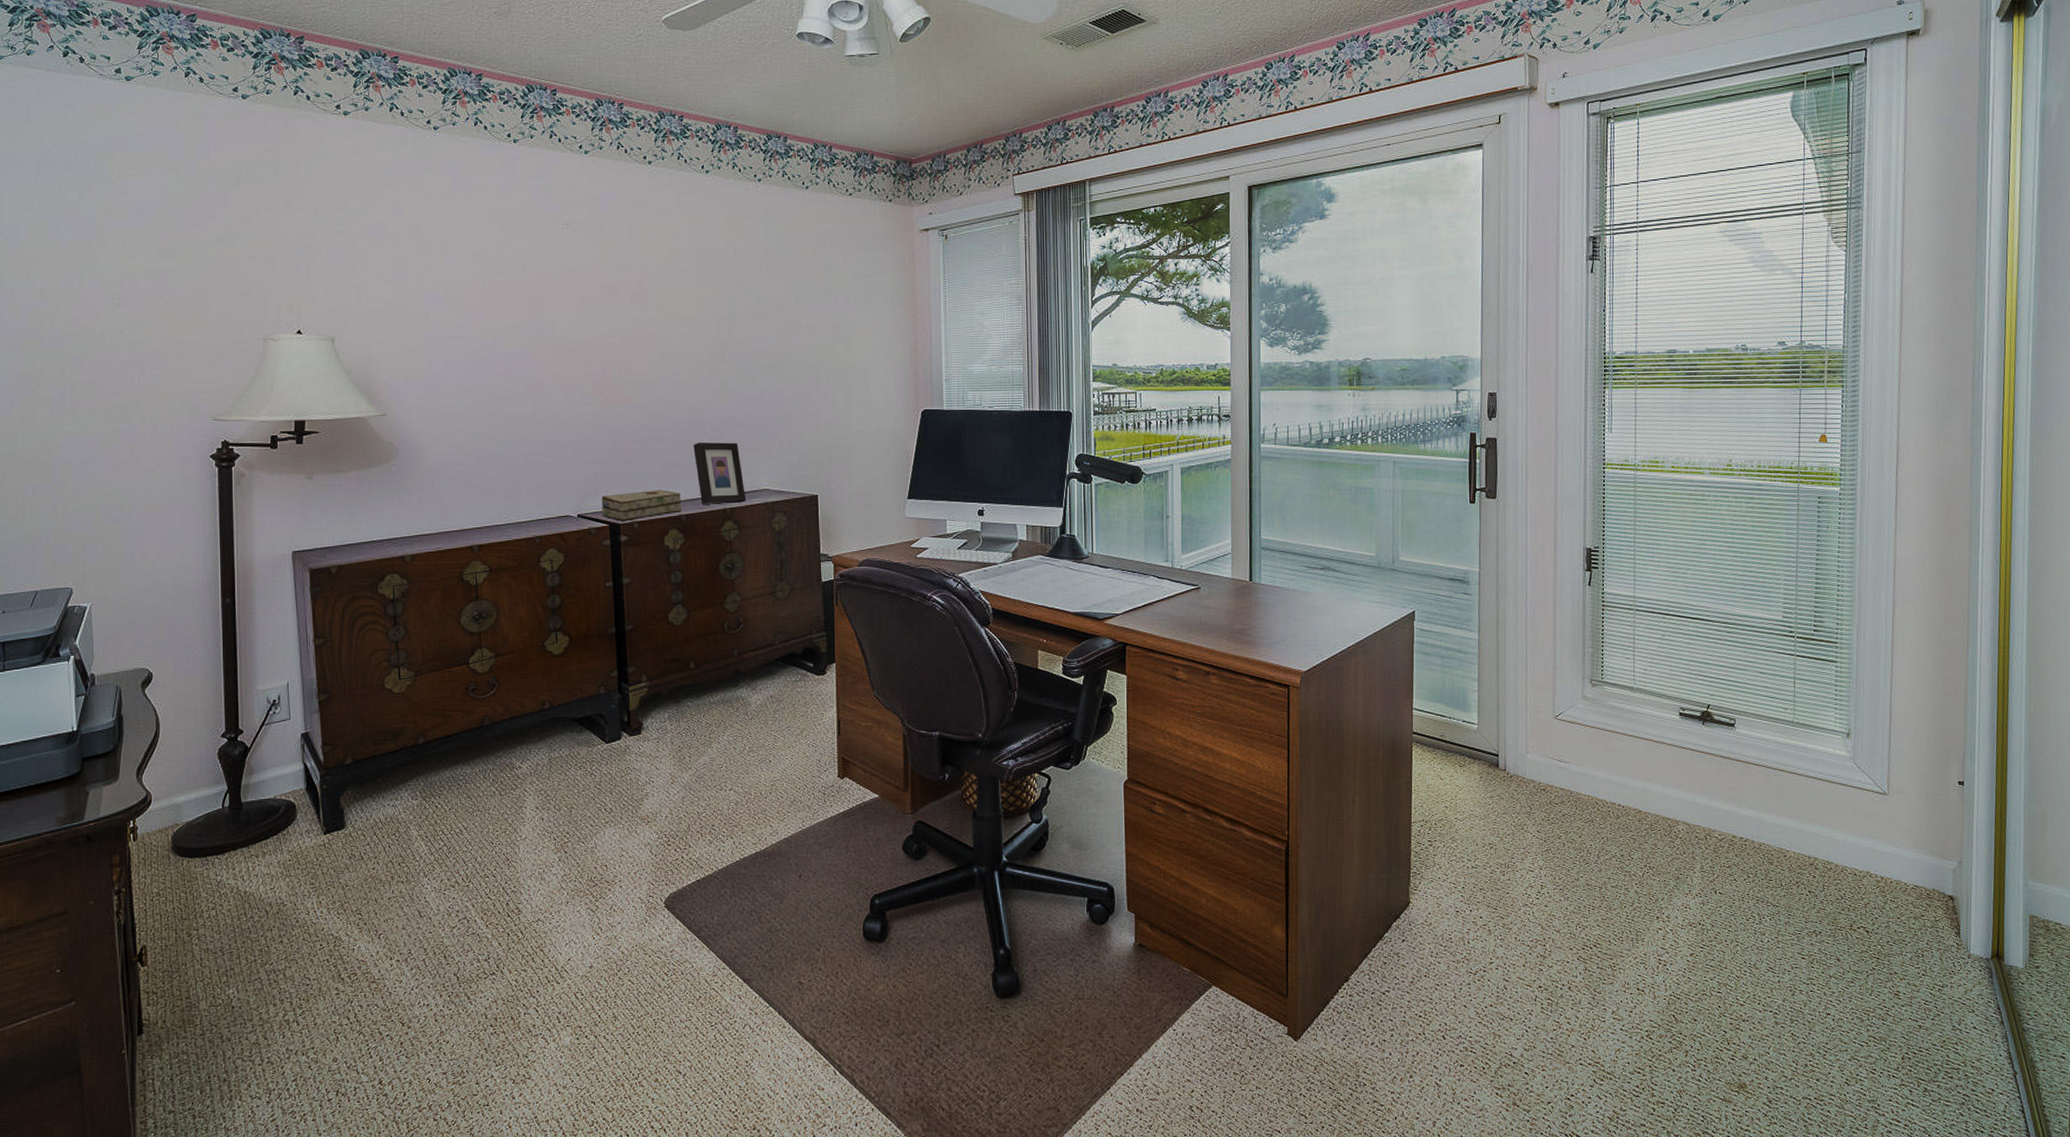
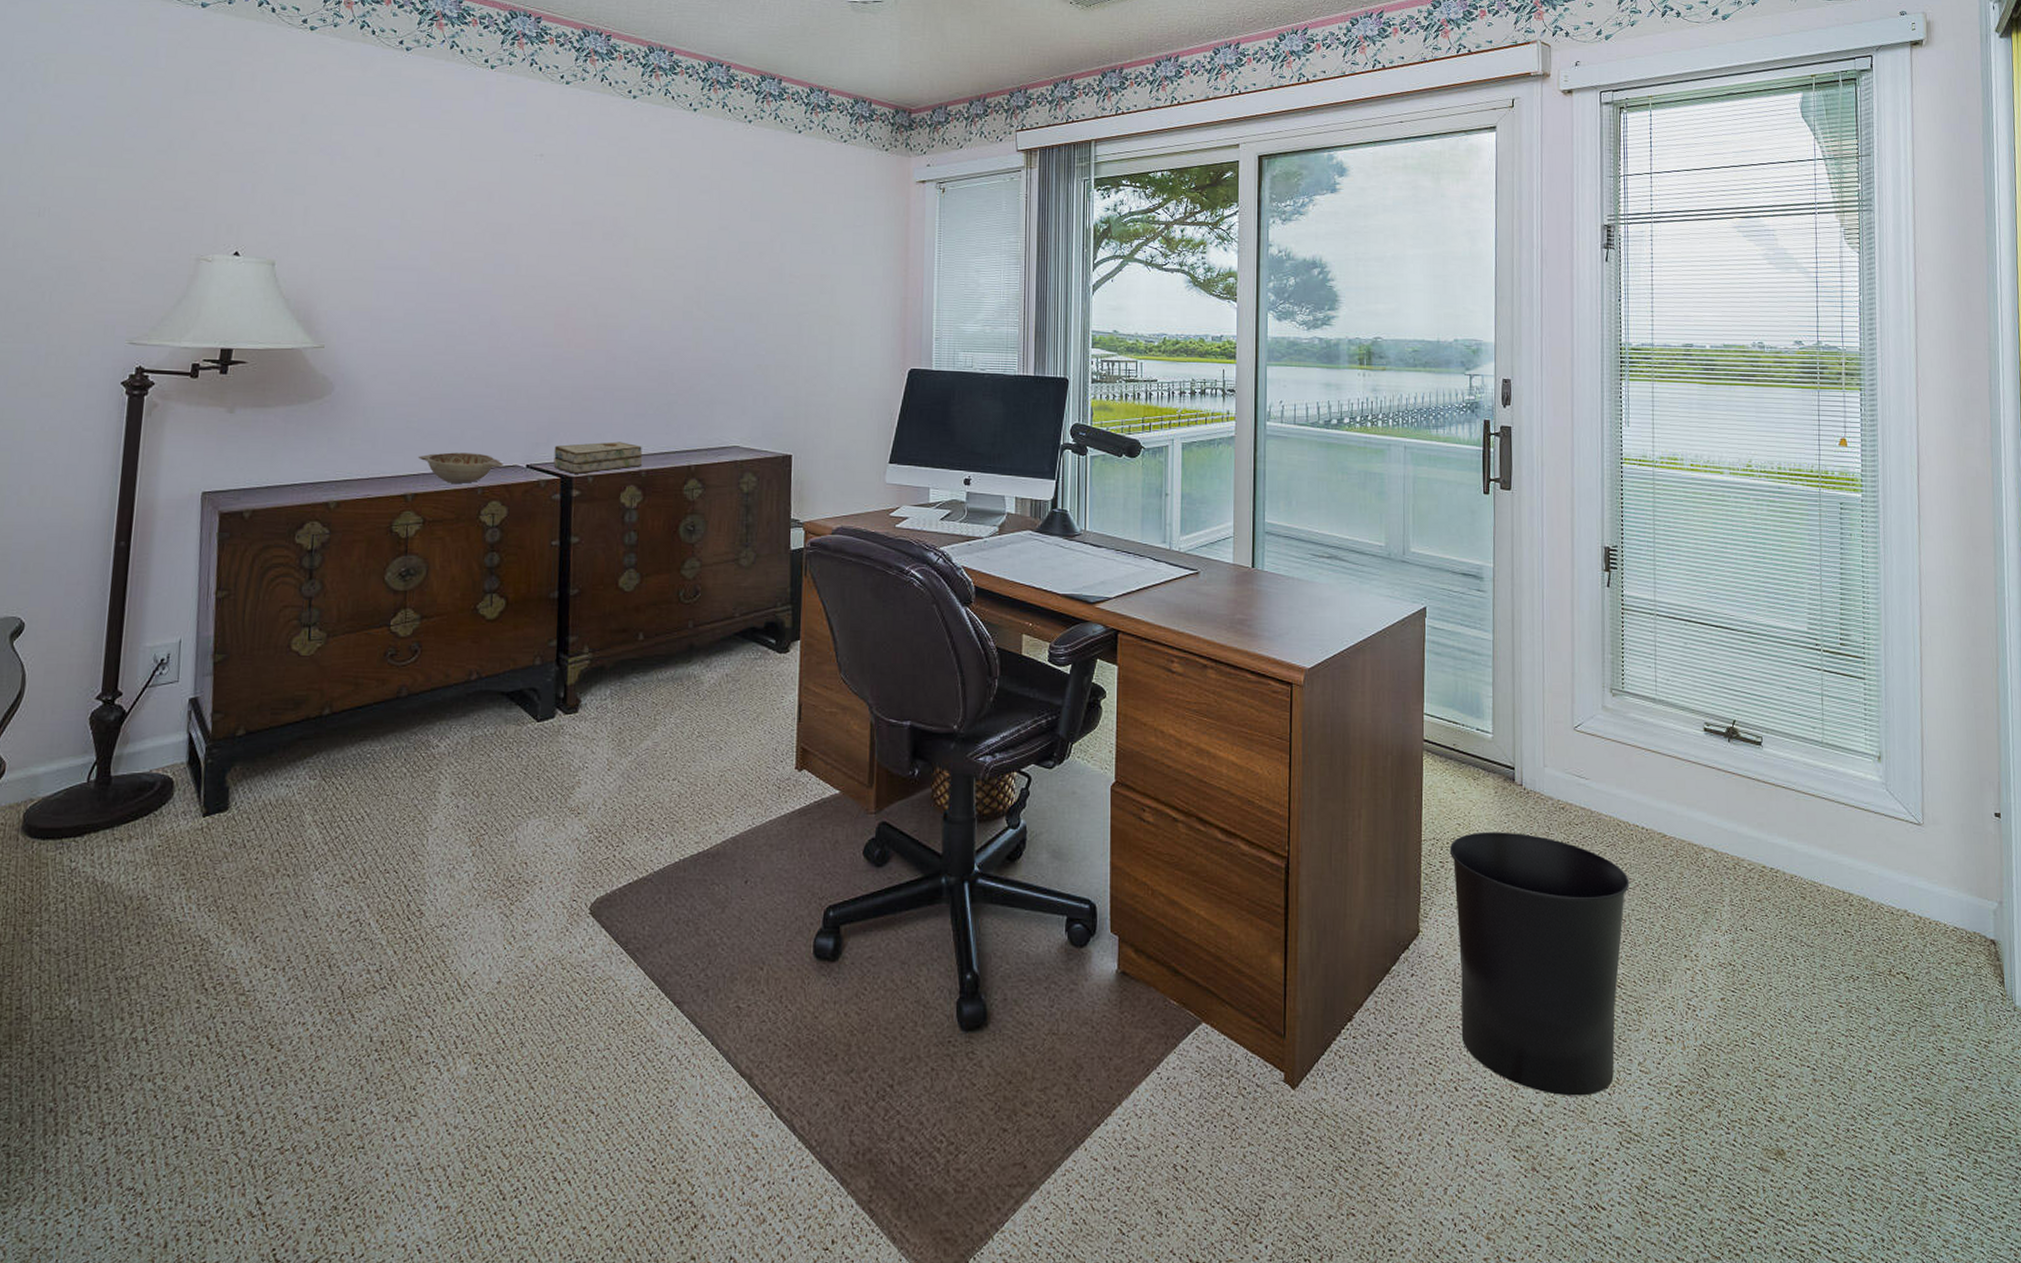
decorative bowl: none [479,506,557,534] -> present [417,452,503,483]
picture frame: present [693,442,747,505] -> none [659,393,714,461]
waste bin: none [1437,812,1606,1042] -> present [1449,832,1630,1096]

